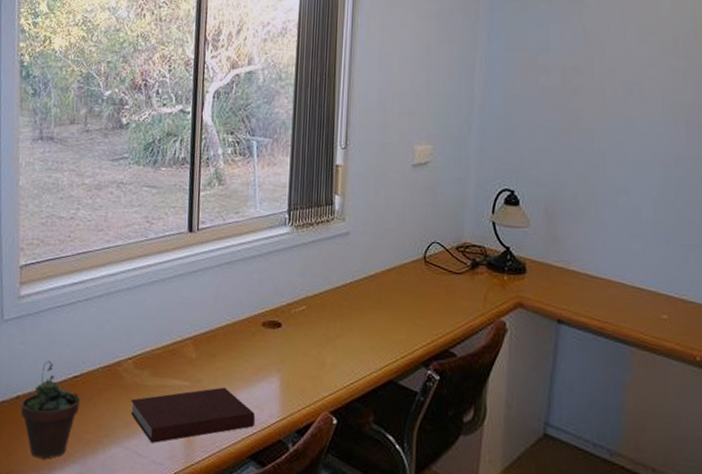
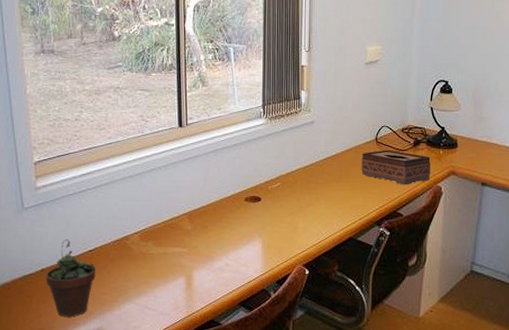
notebook: present [131,387,256,443] -> none [139,251,243,299]
tissue box: none [405,271,492,318] -> present [361,149,430,185]

